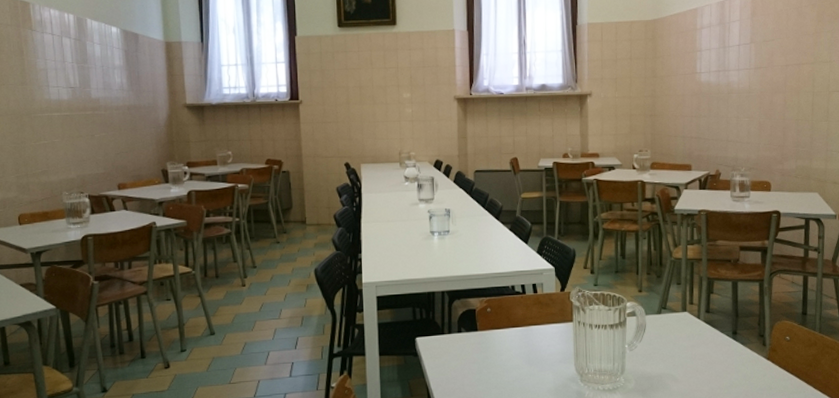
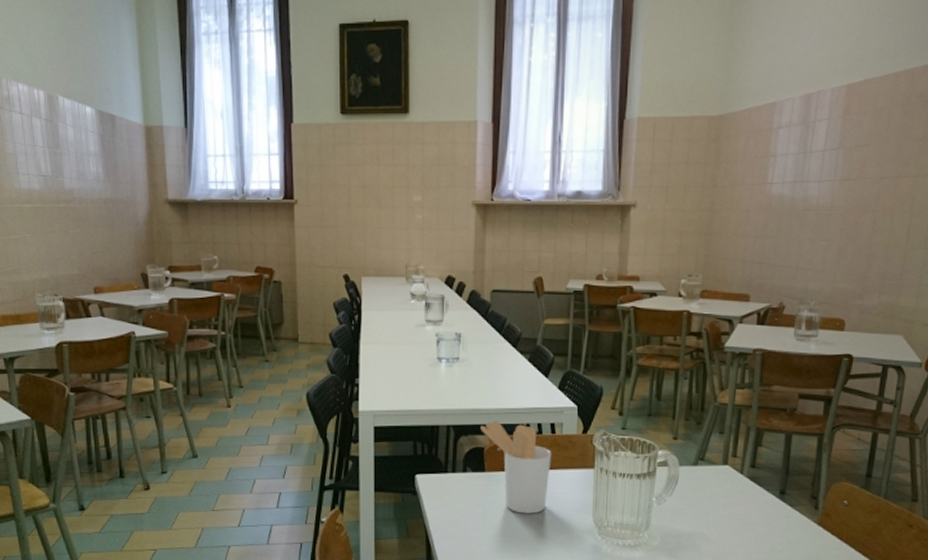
utensil holder: none [471,284,535,367] -> present [480,420,551,514]

